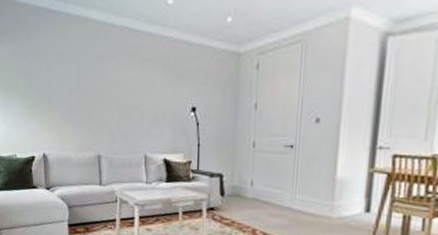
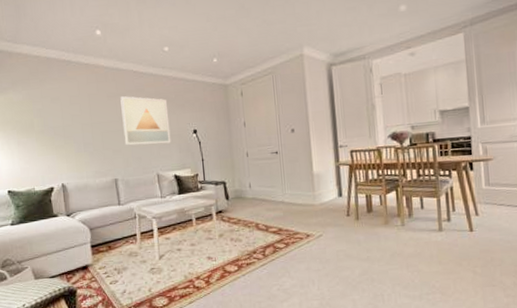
wall art: none [111,59,165,121] -> present [120,96,171,146]

